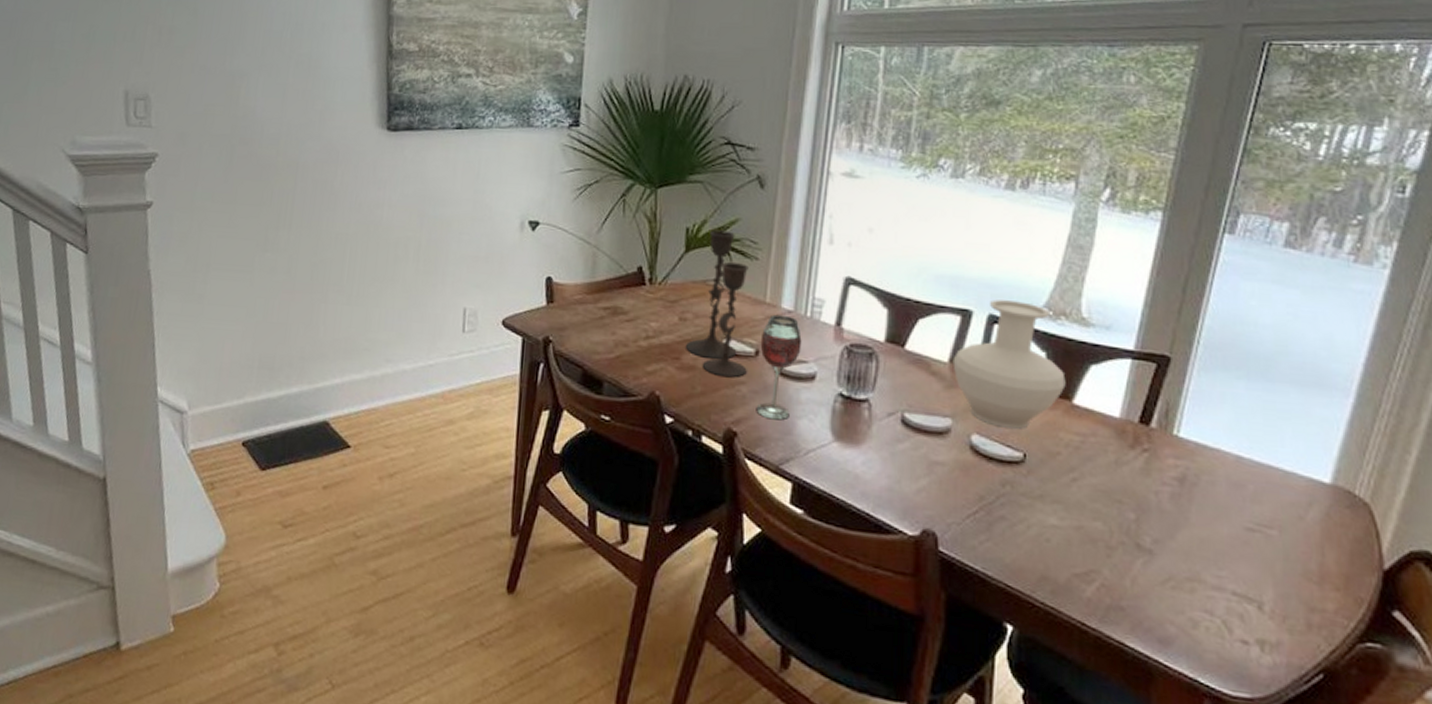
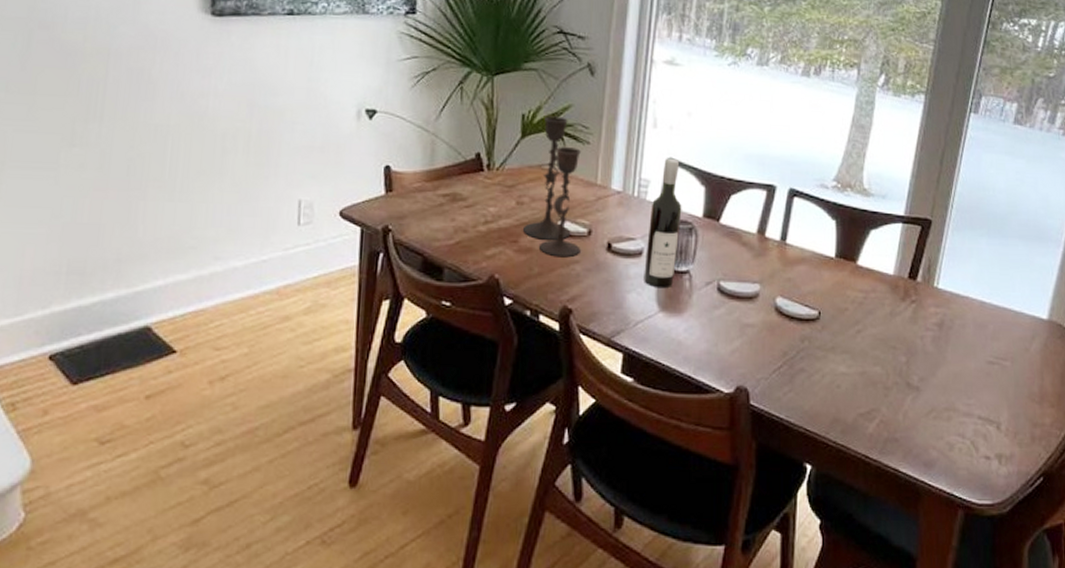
wineglass: present [756,314,802,420] -> none [589,195,630,295]
bottle: none [816,277,861,416] -> present [644,158,682,287]
vase: present [953,299,1066,429] -> none [760,175,852,290]

